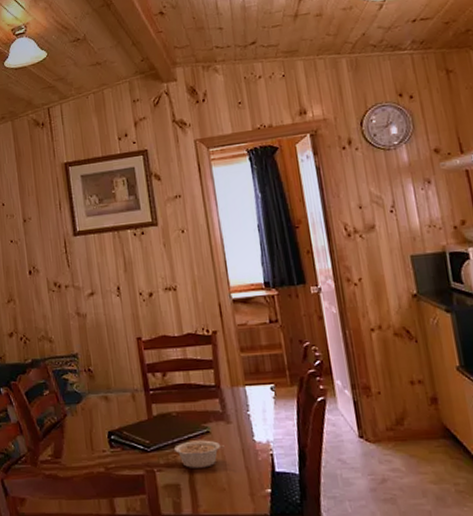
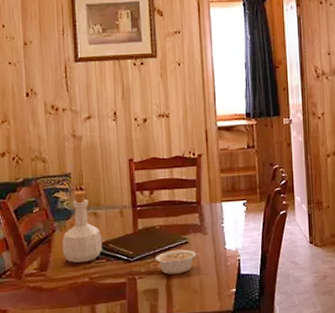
bottle: none [74,372,117,451] -> present [62,191,103,263]

